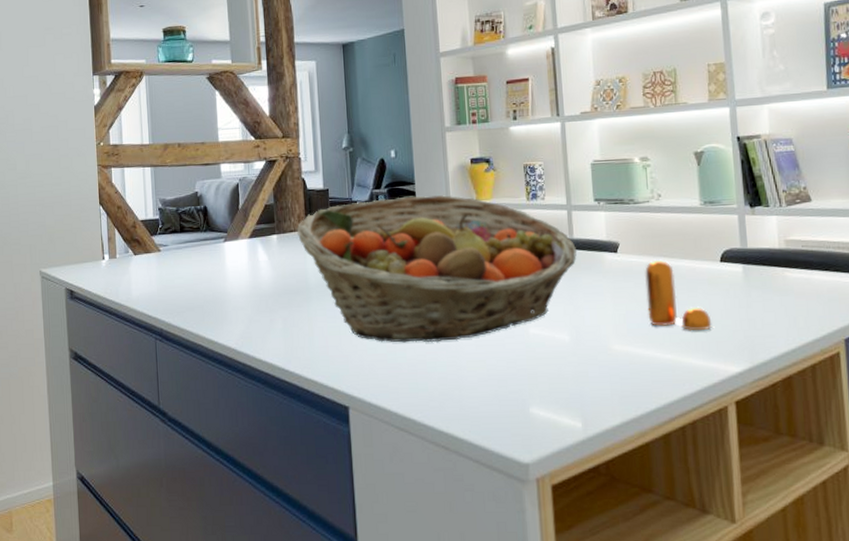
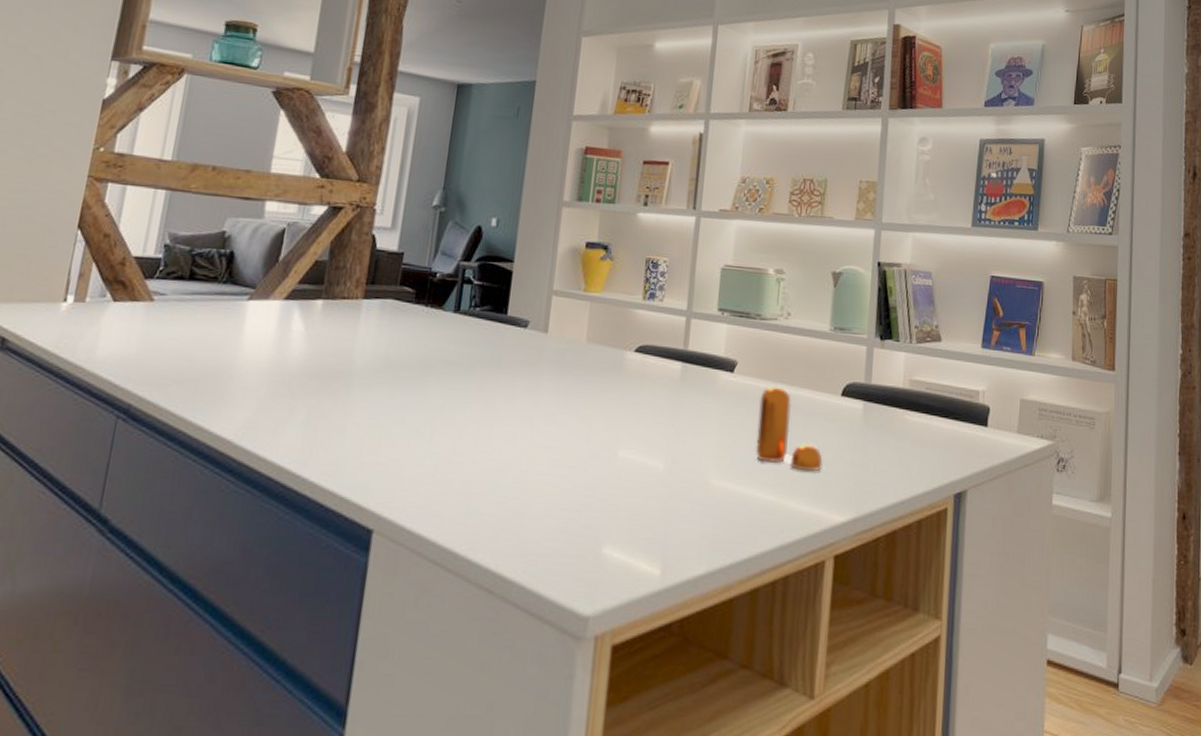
fruit basket: present [296,195,578,343] -> none [350,273,690,457]

